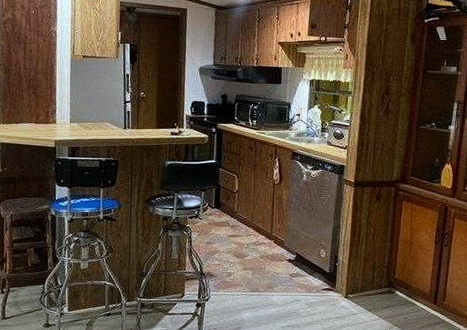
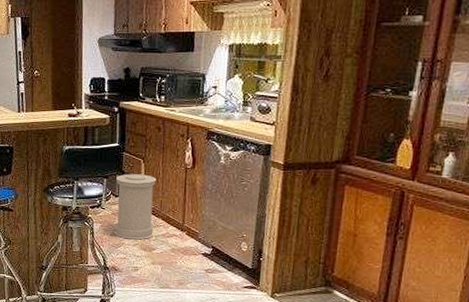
trash can: none [211,188,248,248] -> present [115,174,156,240]

